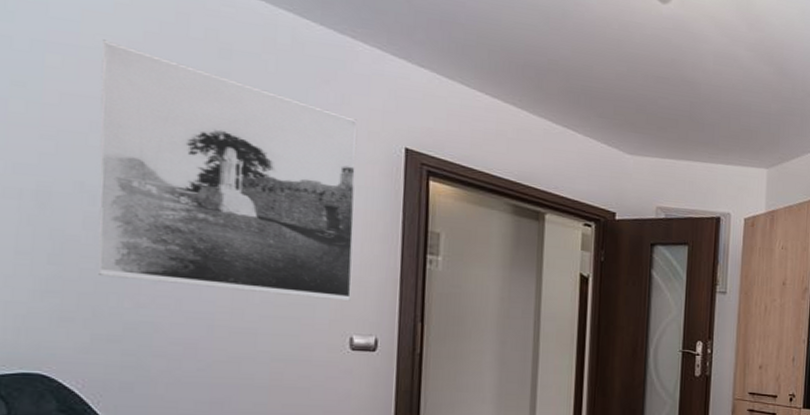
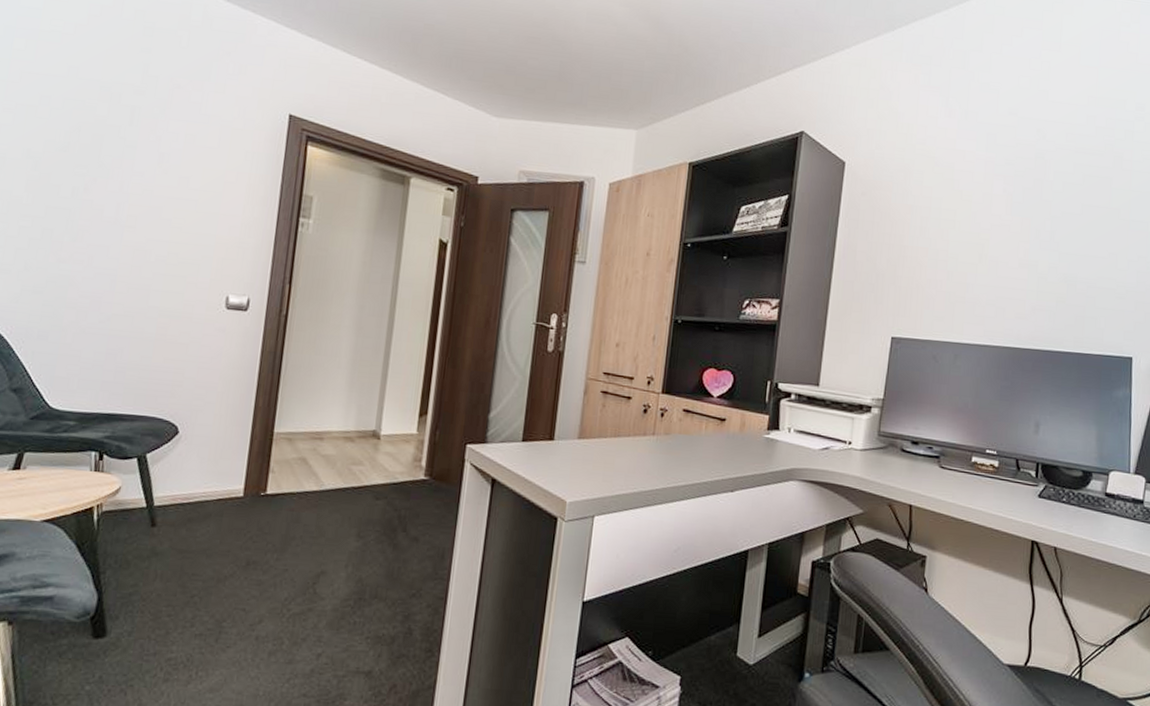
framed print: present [97,39,358,302] -> none [32,24,251,262]

